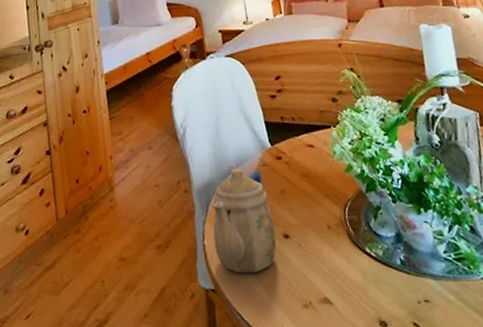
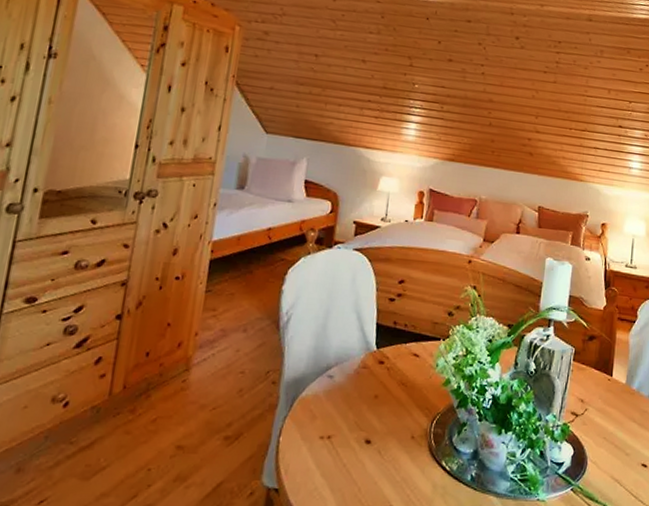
teapot: present [212,167,277,273] -> none [289,365,361,475]

